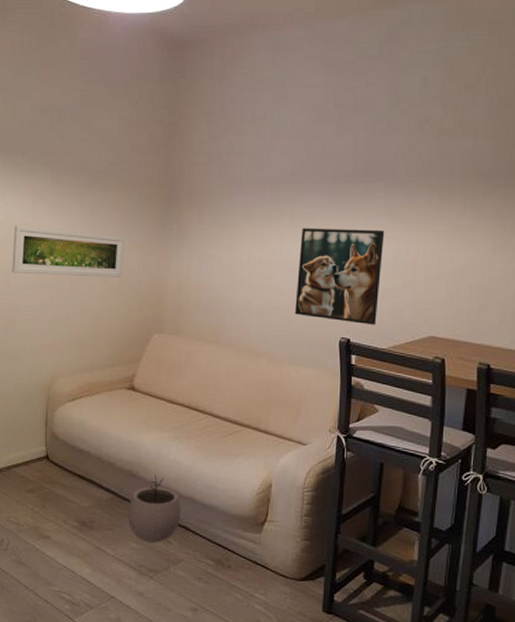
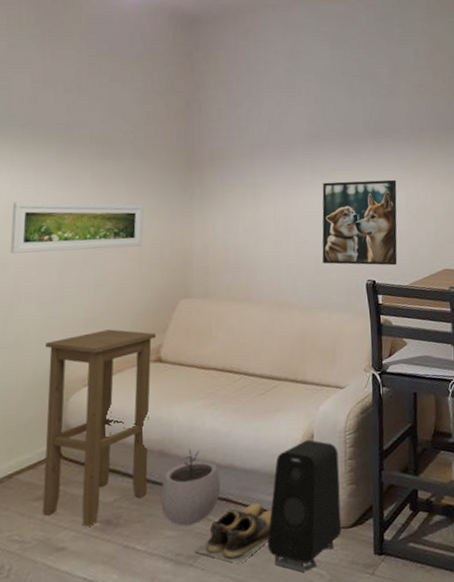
stool: none [33,353,130,524] -> present [42,329,156,527]
shoes: none [155,536,227,588] -> present [195,502,273,564]
speaker: none [221,488,295,610] -> present [268,439,342,572]

